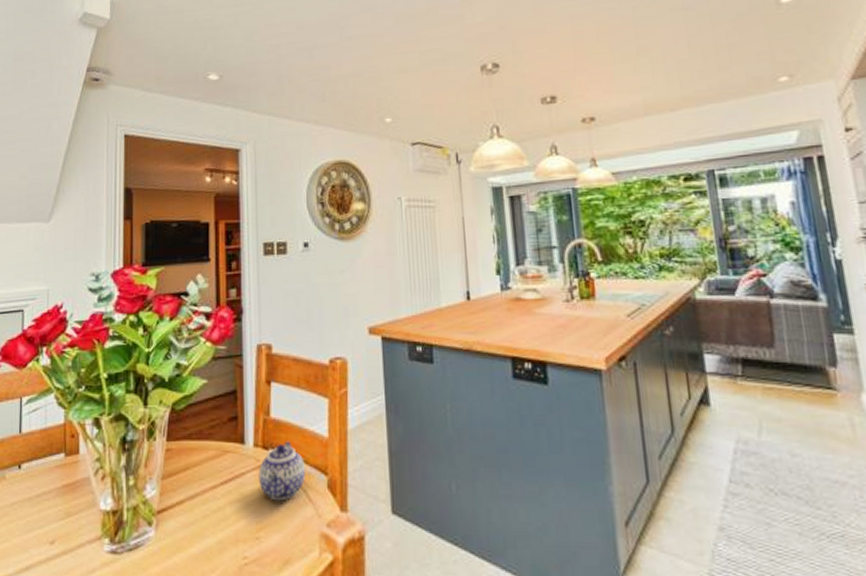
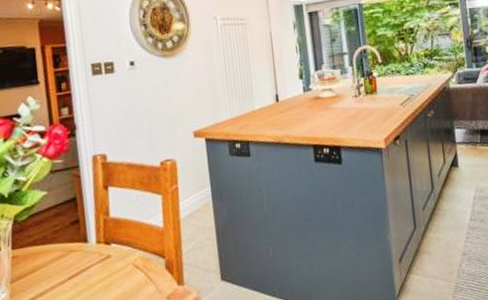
teapot: present [258,441,305,501] -> none [102,235,145,286]

